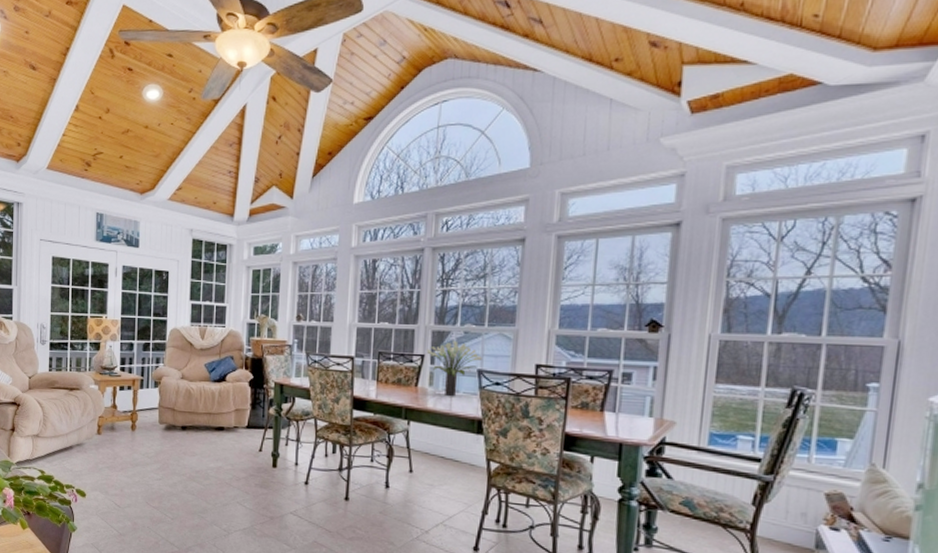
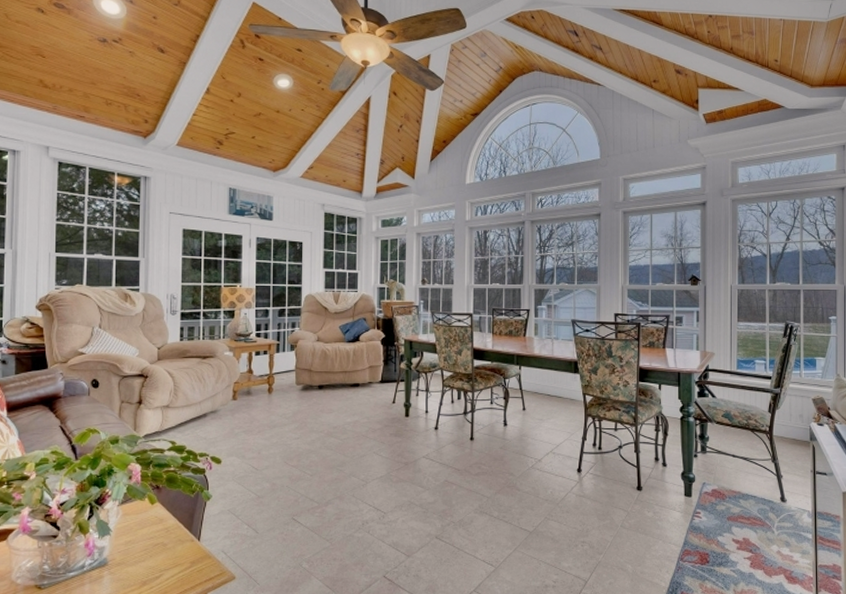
flower arrangement: present [426,340,482,397] -> none [531,297,574,344]

